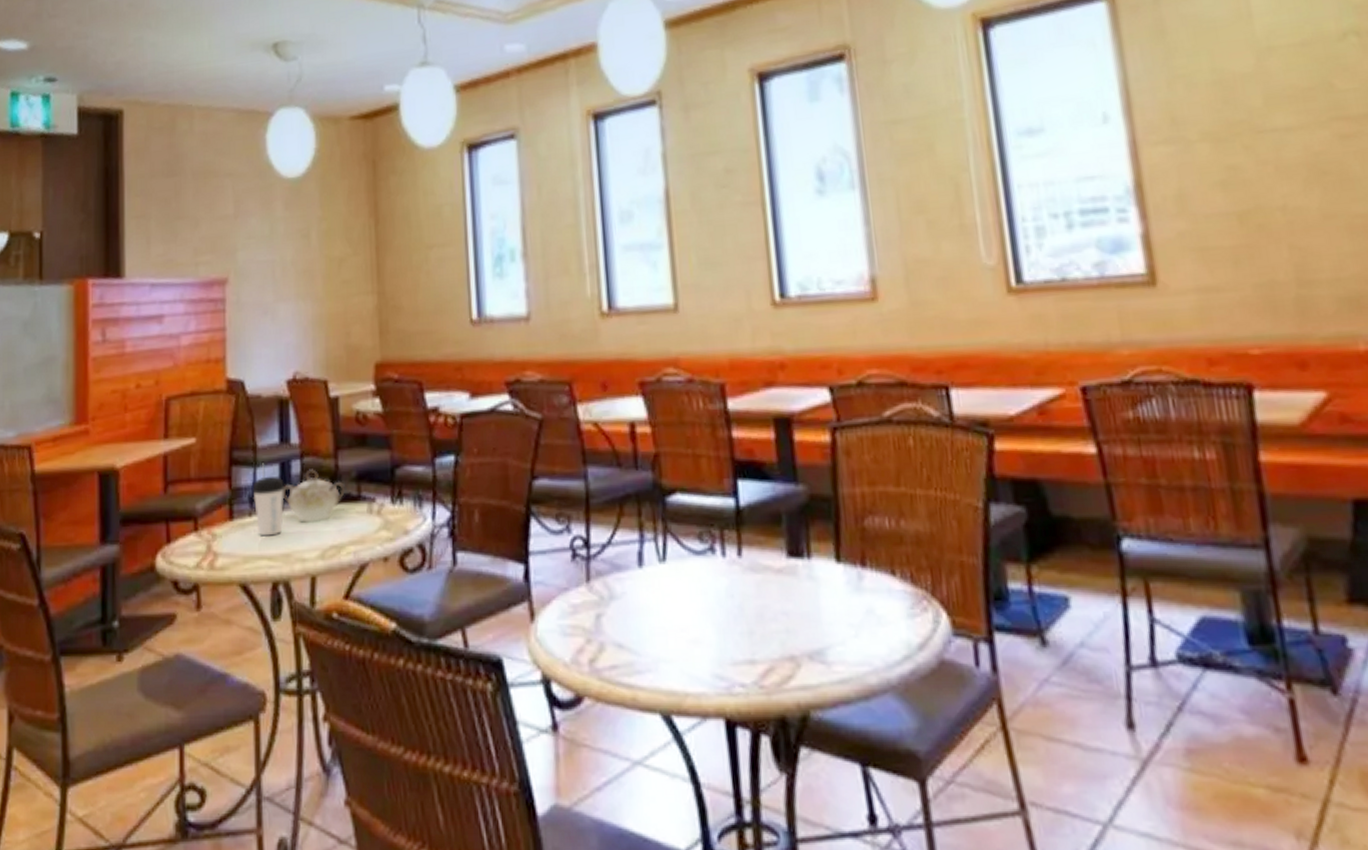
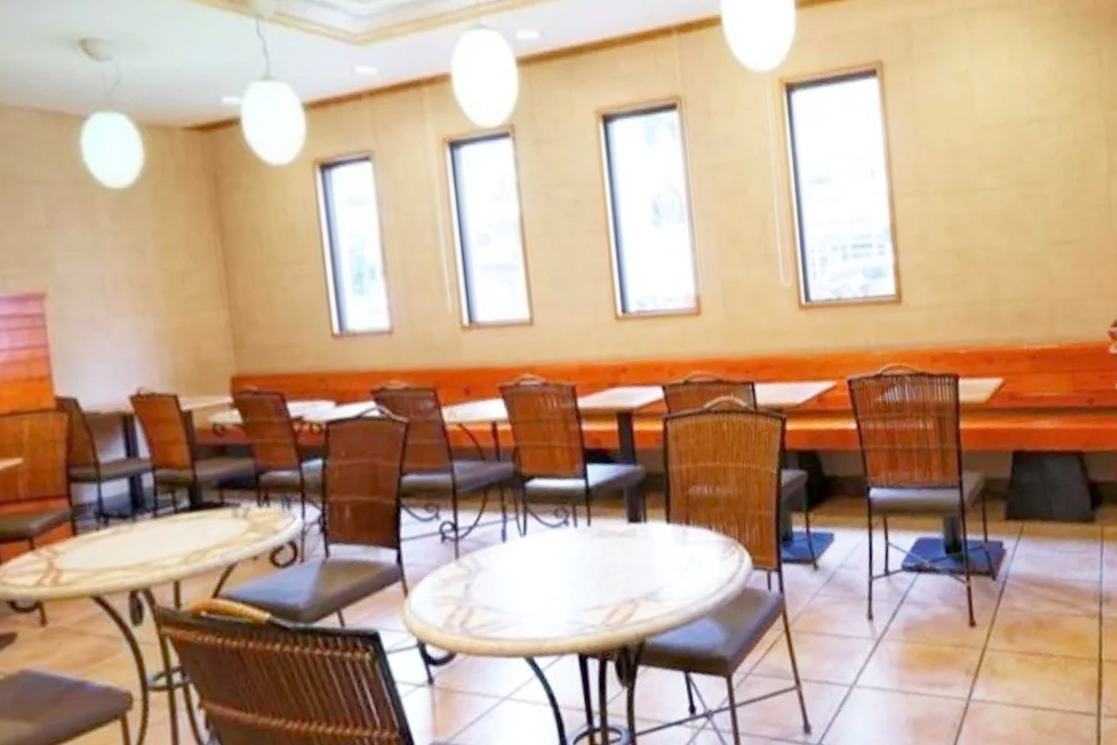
beverage cup: present [252,463,284,537] -> none [98,478,138,549]
sugar bowl: present [282,469,346,524] -> none [133,481,207,533]

